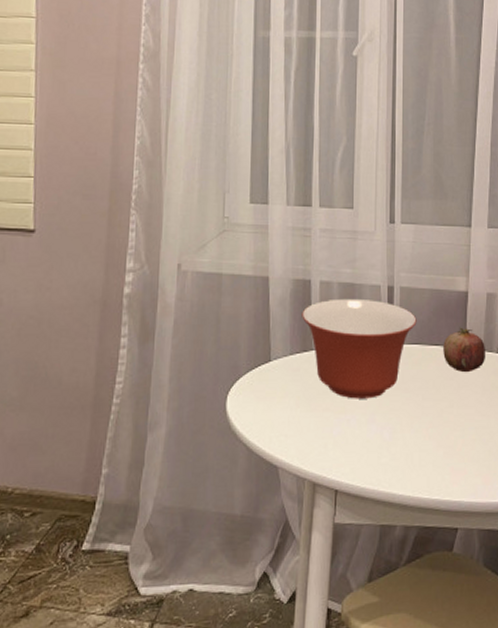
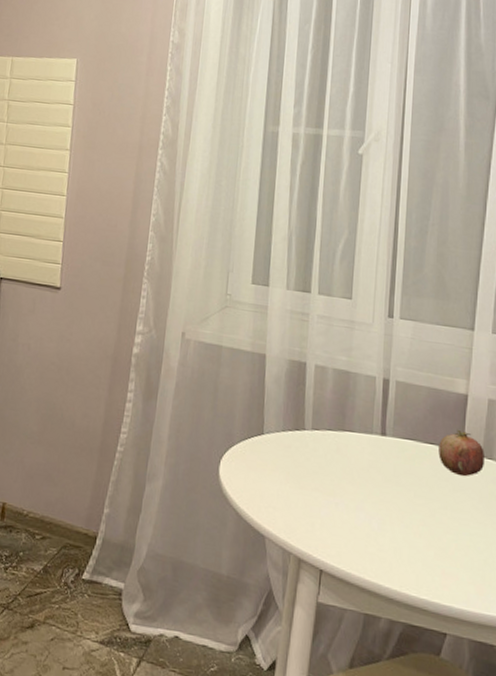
mixing bowl: present [302,298,417,399] -> none [295,384,412,487]

